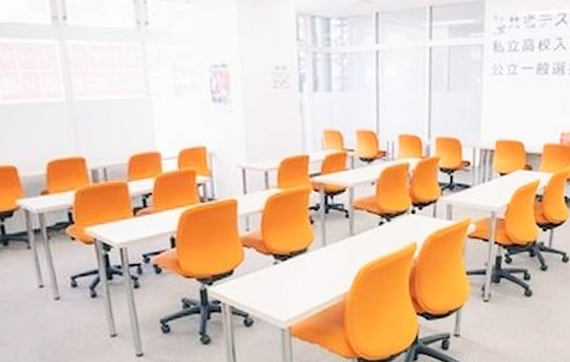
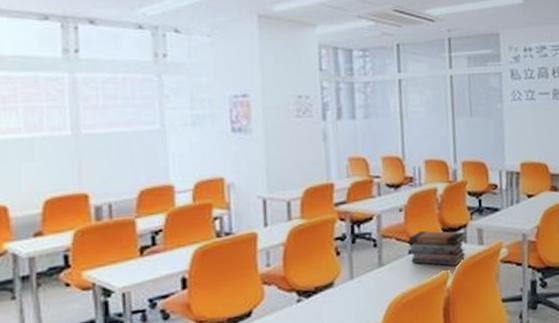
book stack: none [380,204,436,239] -> present [409,230,466,266]

